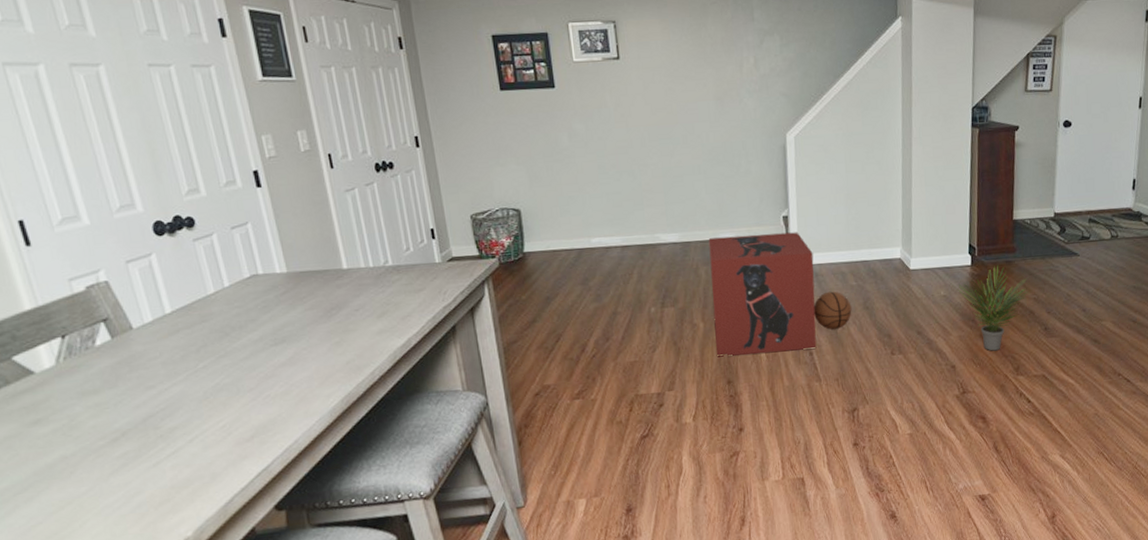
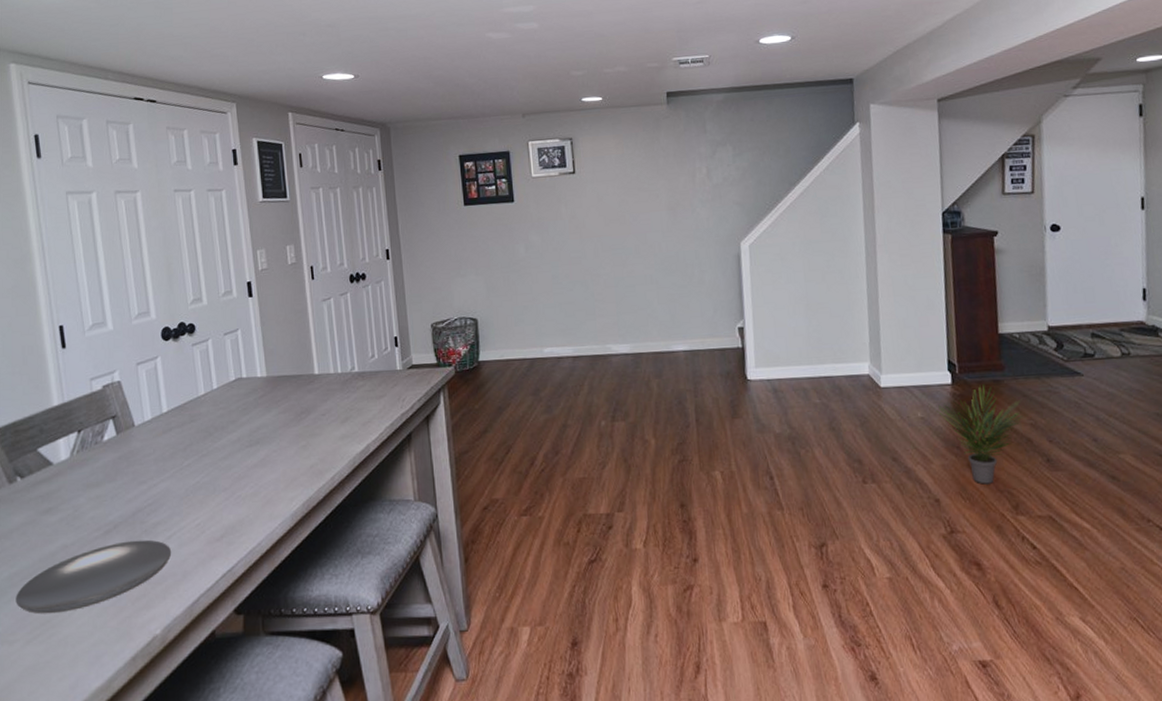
plate: none [10,445,196,528] -> present [16,539,172,614]
storage box: present [708,232,817,357] -> none [660,344,778,477]
basketball: present [813,291,852,330] -> none [773,409,816,452]

